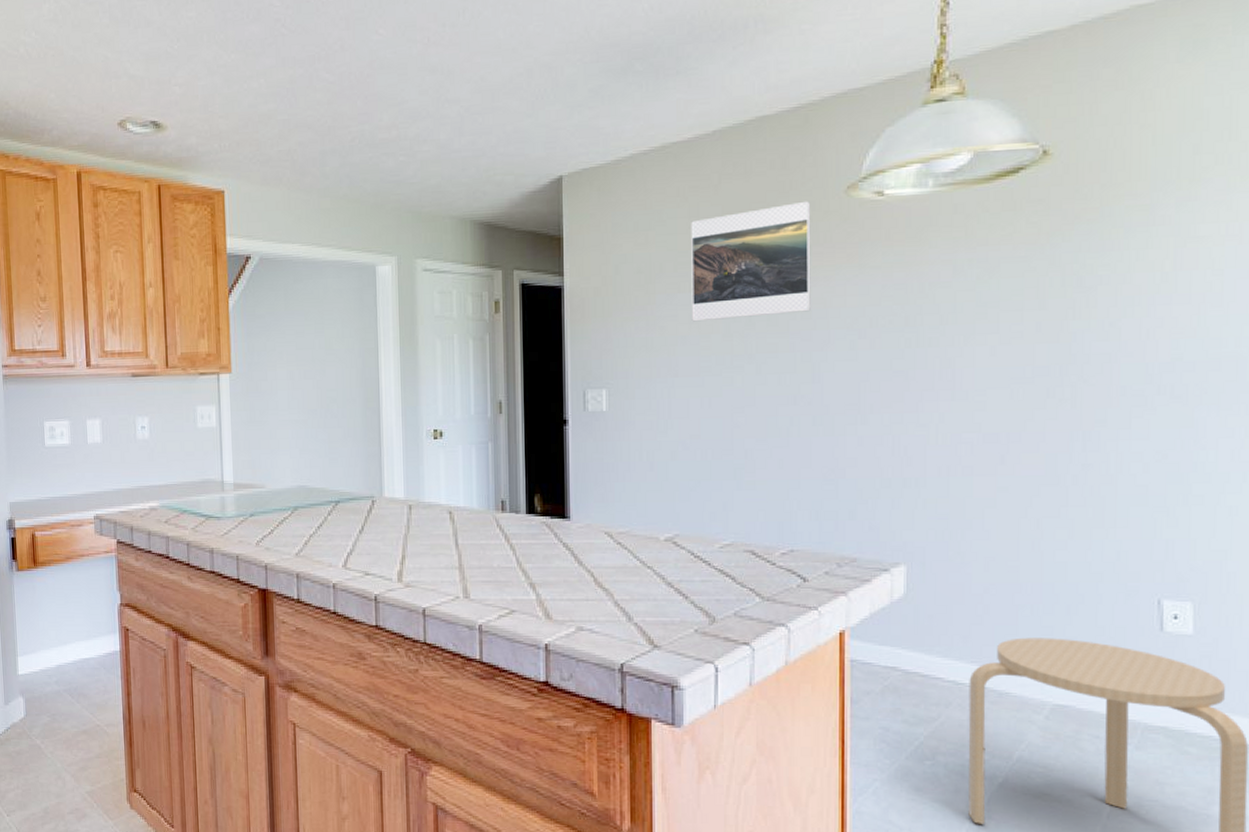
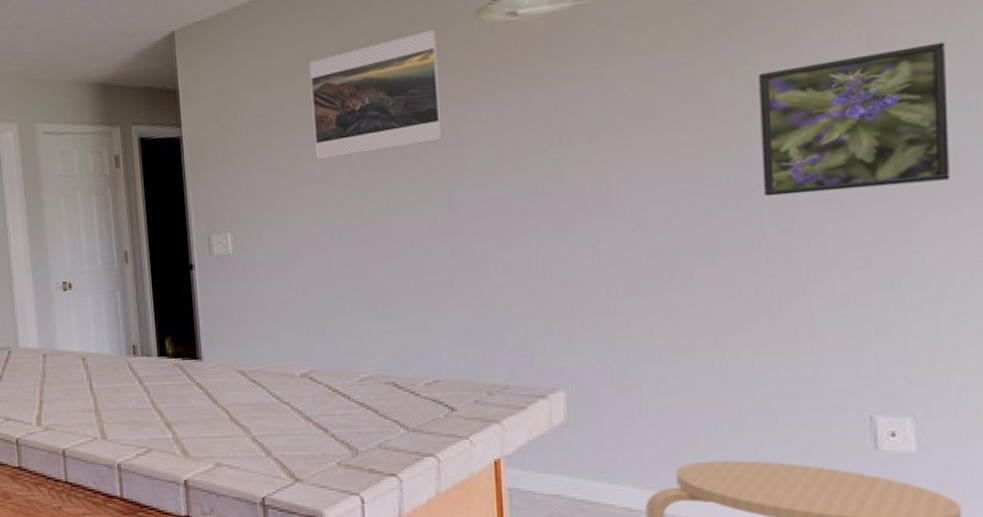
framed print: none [1083,258,1234,389] -> present [759,42,950,197]

